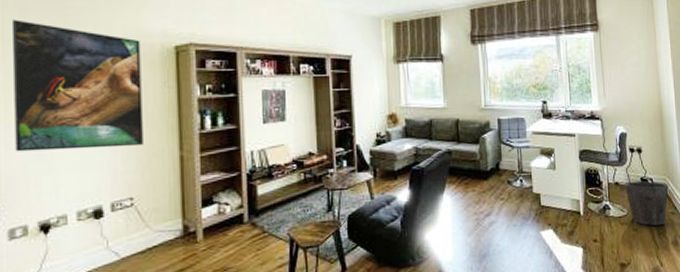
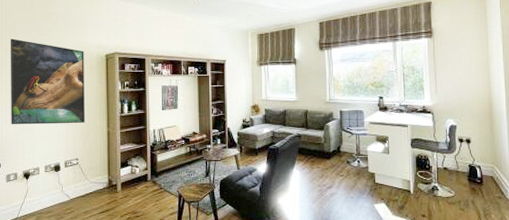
waste bin: present [624,180,669,226] -> none [453,167,496,208]

